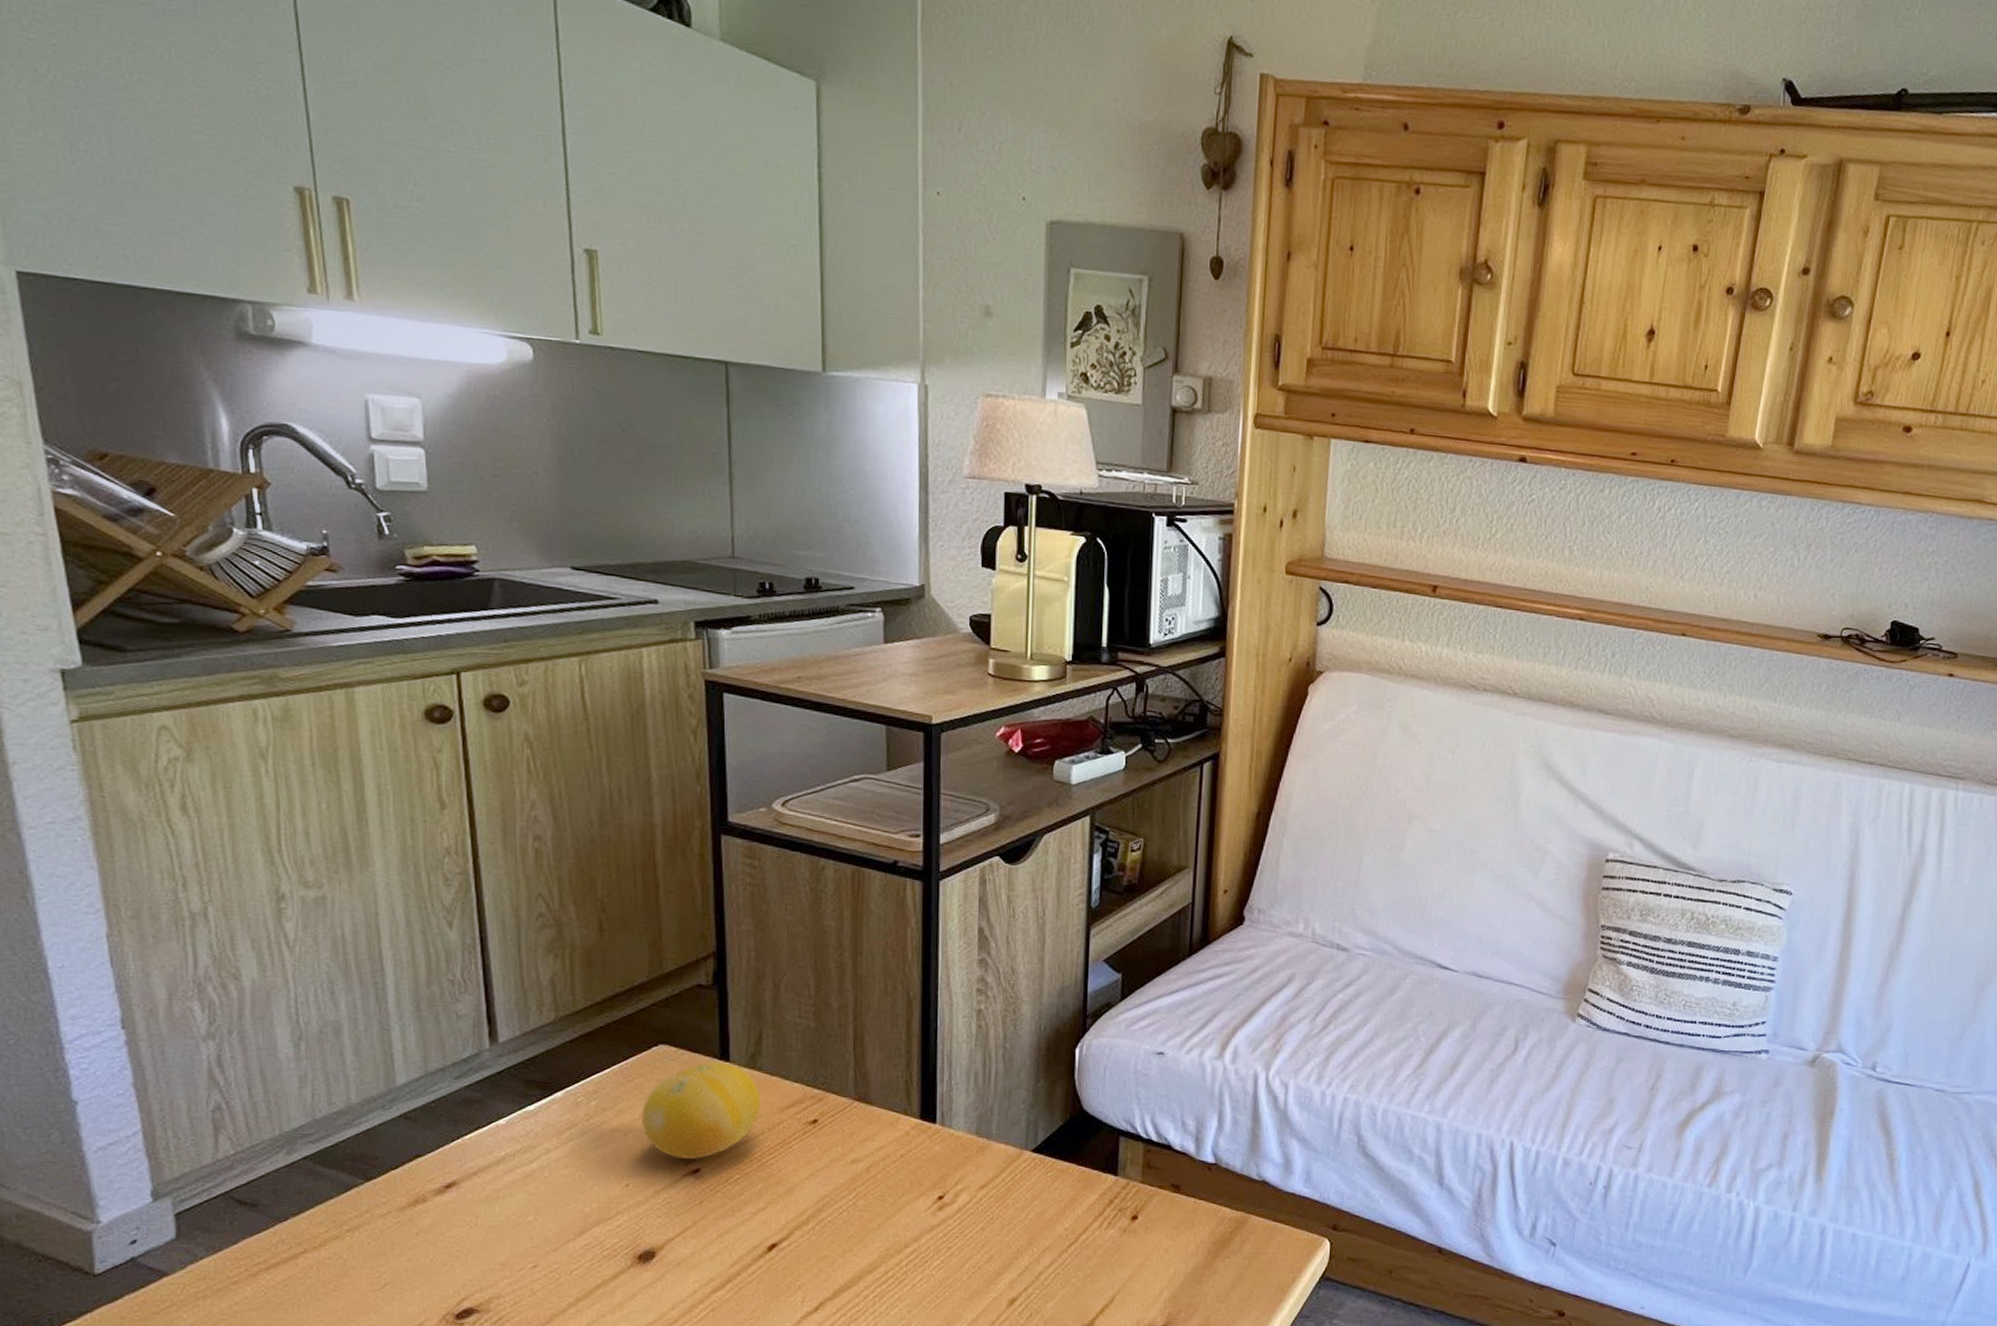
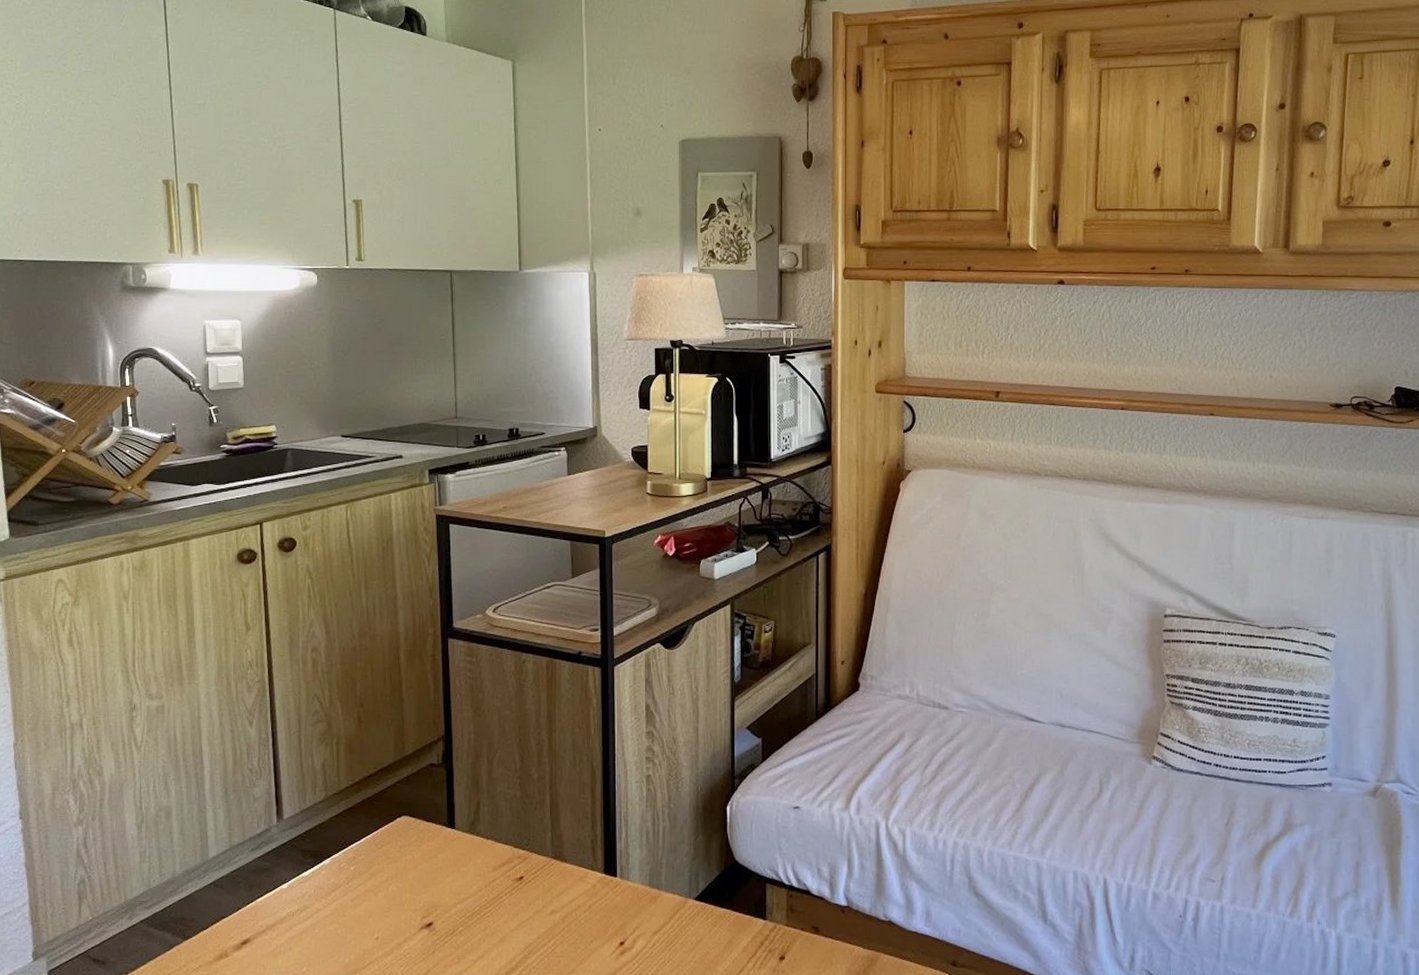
fruit: present [640,1061,761,1159] -> none [387,828,479,914]

